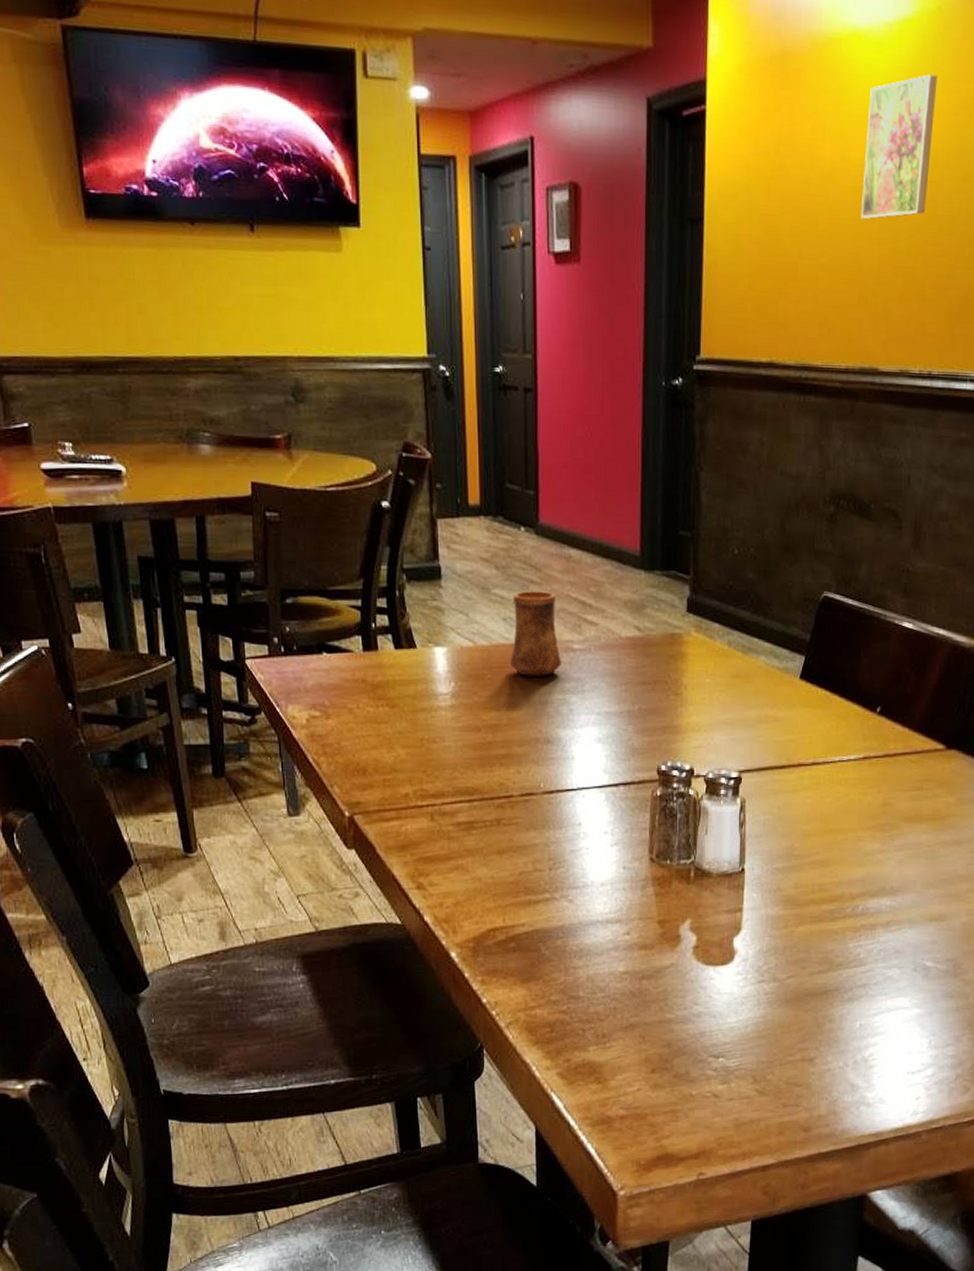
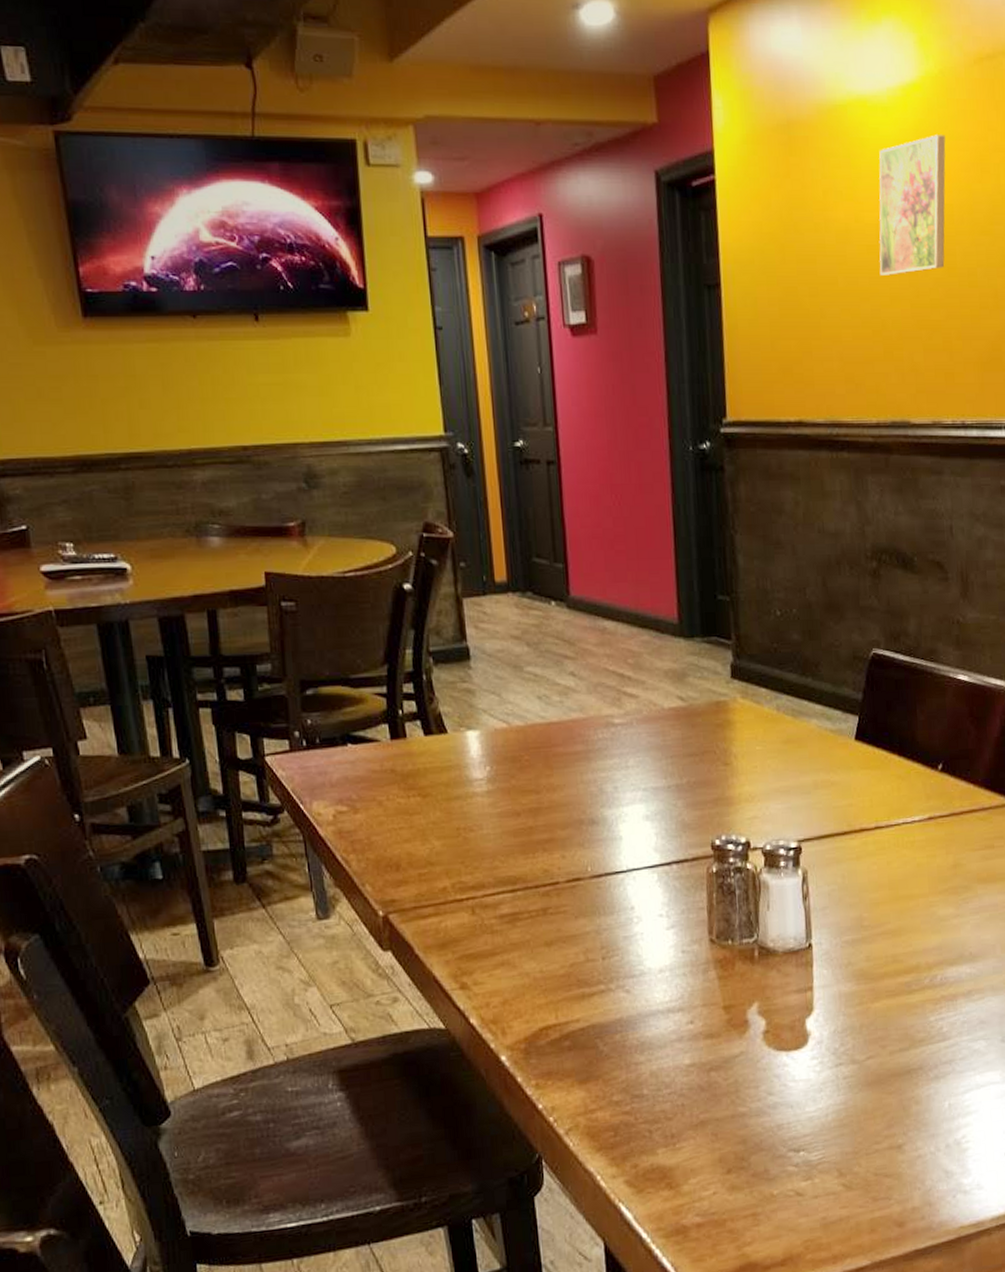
cup: present [509,591,562,676] -> none [546,666,603,755]

